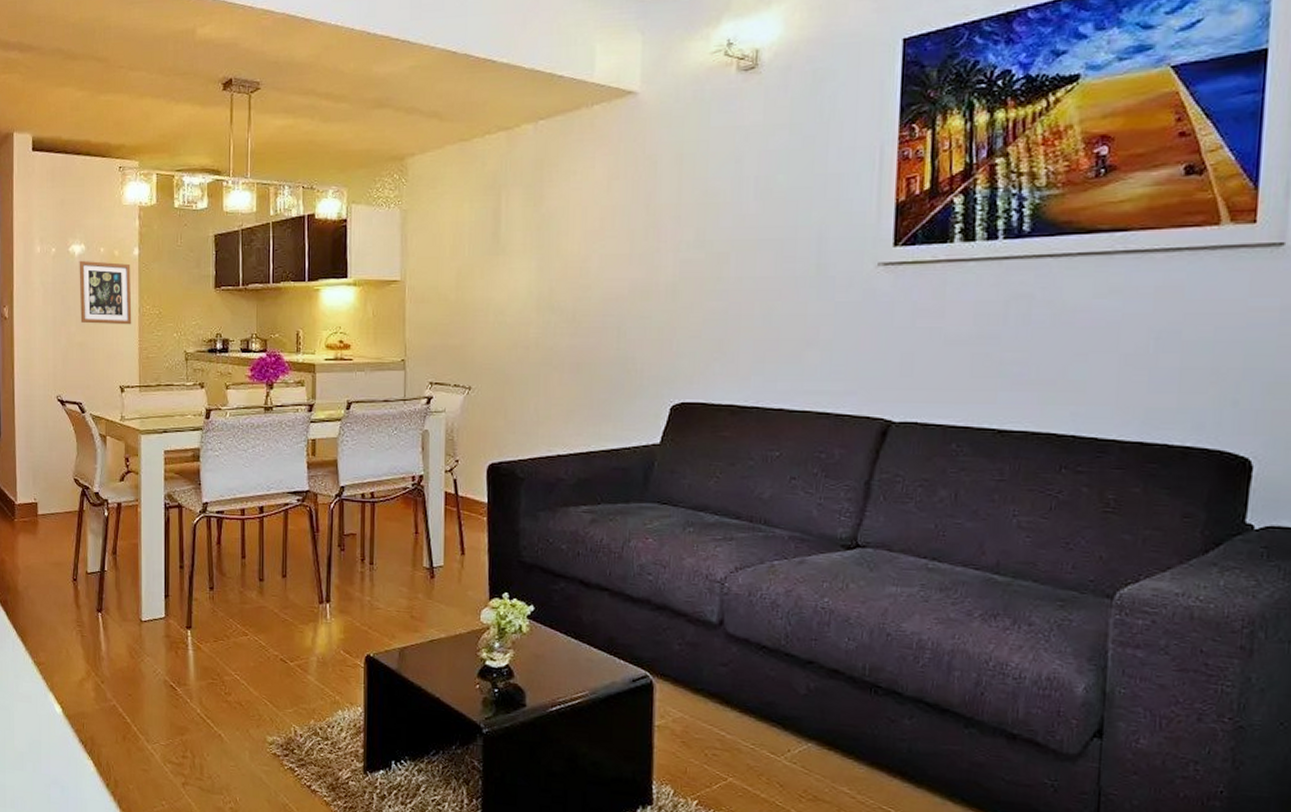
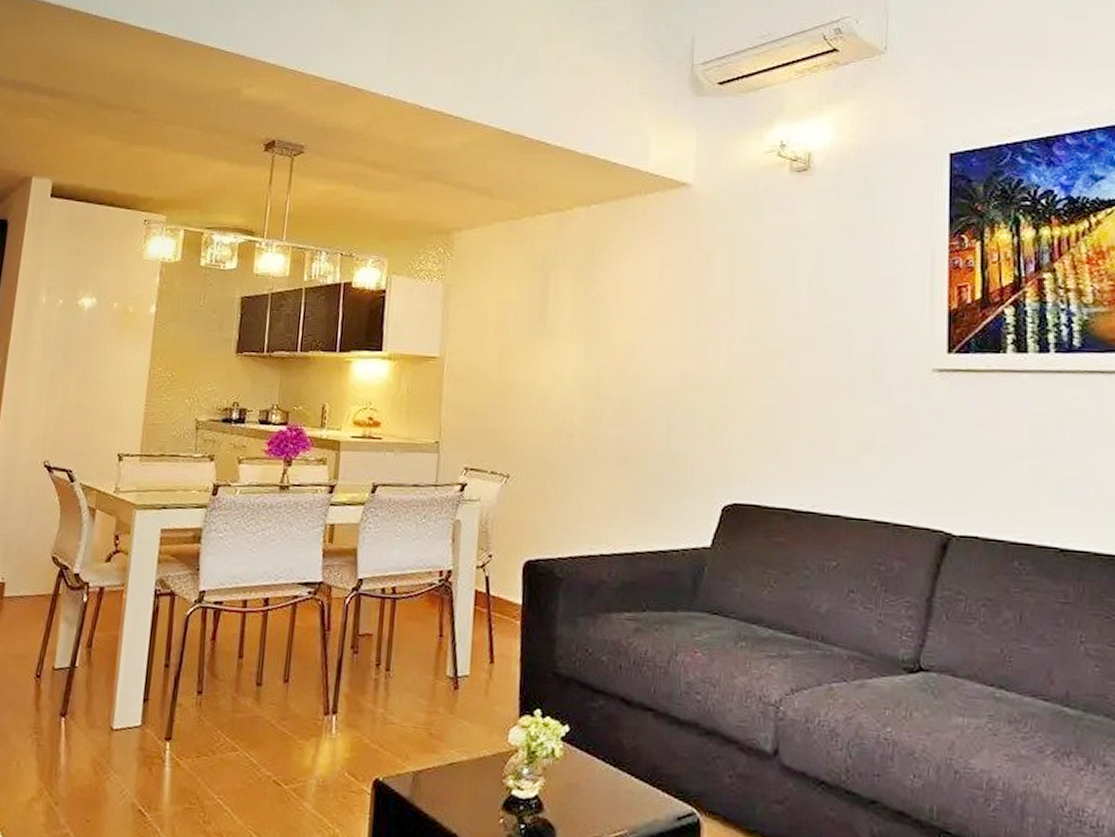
picture frame: present [79,260,132,325] -> none [81,314,145,388]

